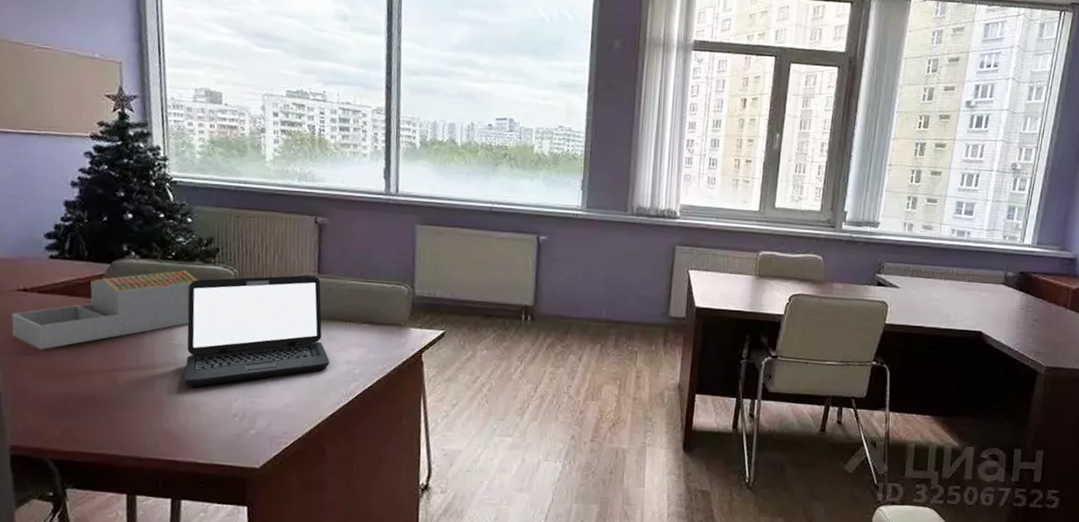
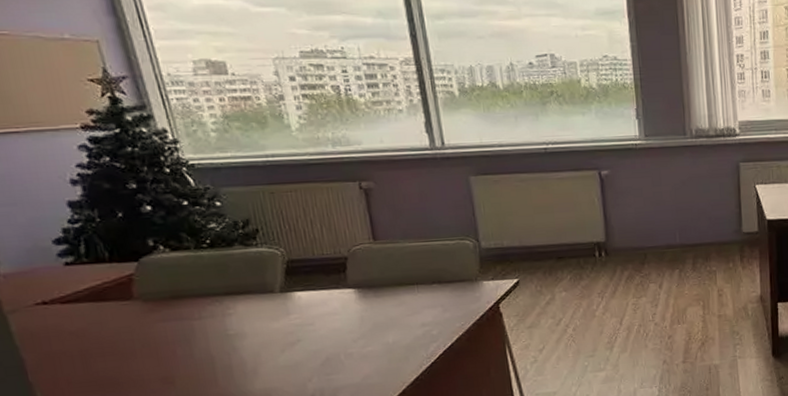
architectural model: present [12,269,198,350] -> none [35,256,242,363]
laptop: present [183,275,330,387] -> none [232,243,404,375]

